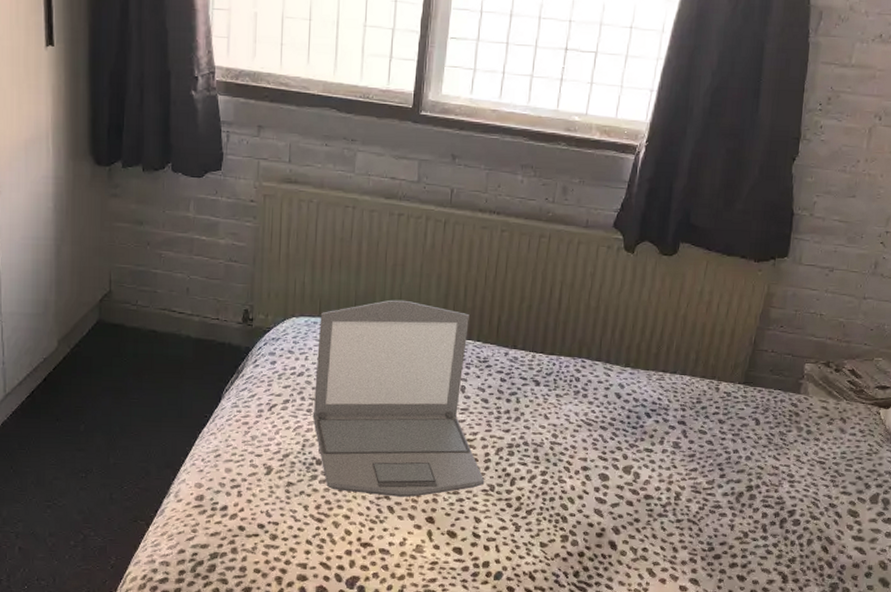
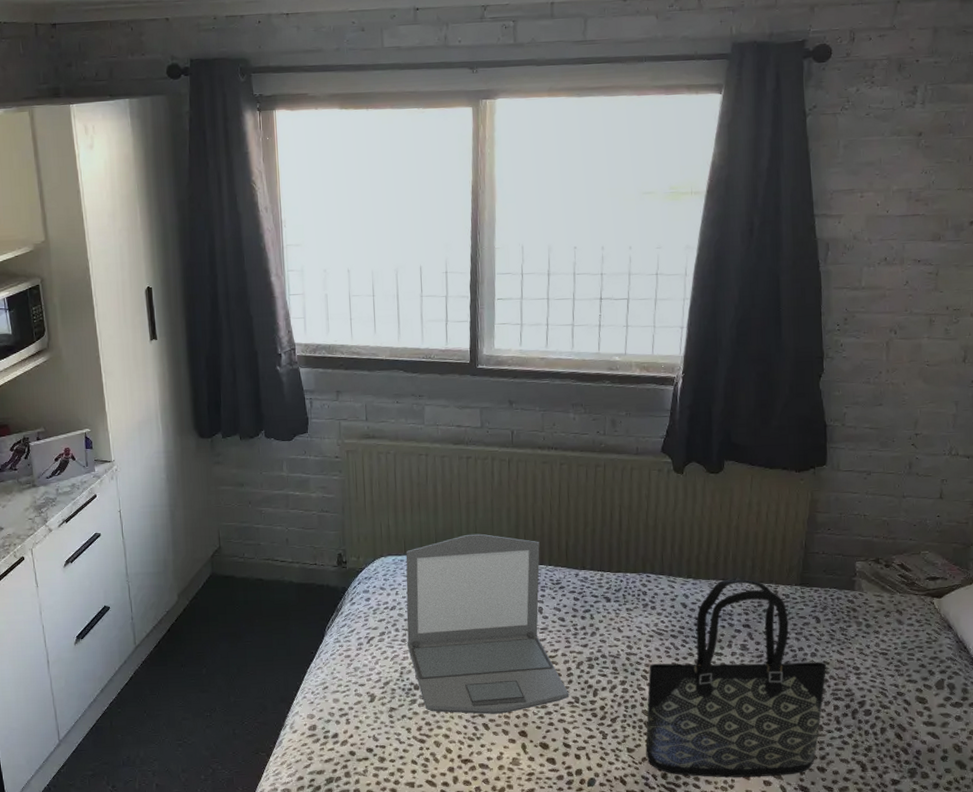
tote bag: none [559,371,761,582] -> present [646,579,827,778]

